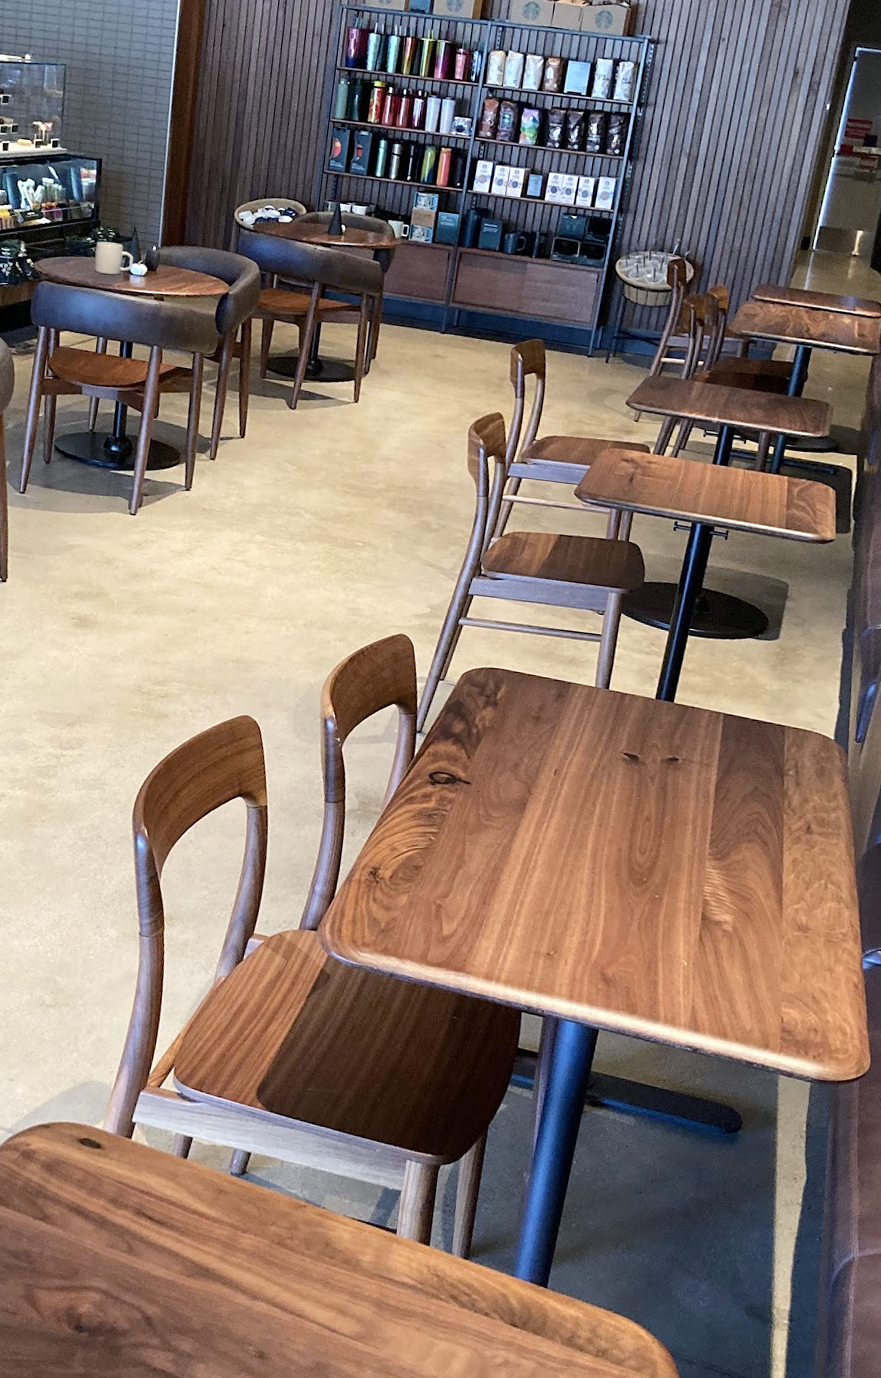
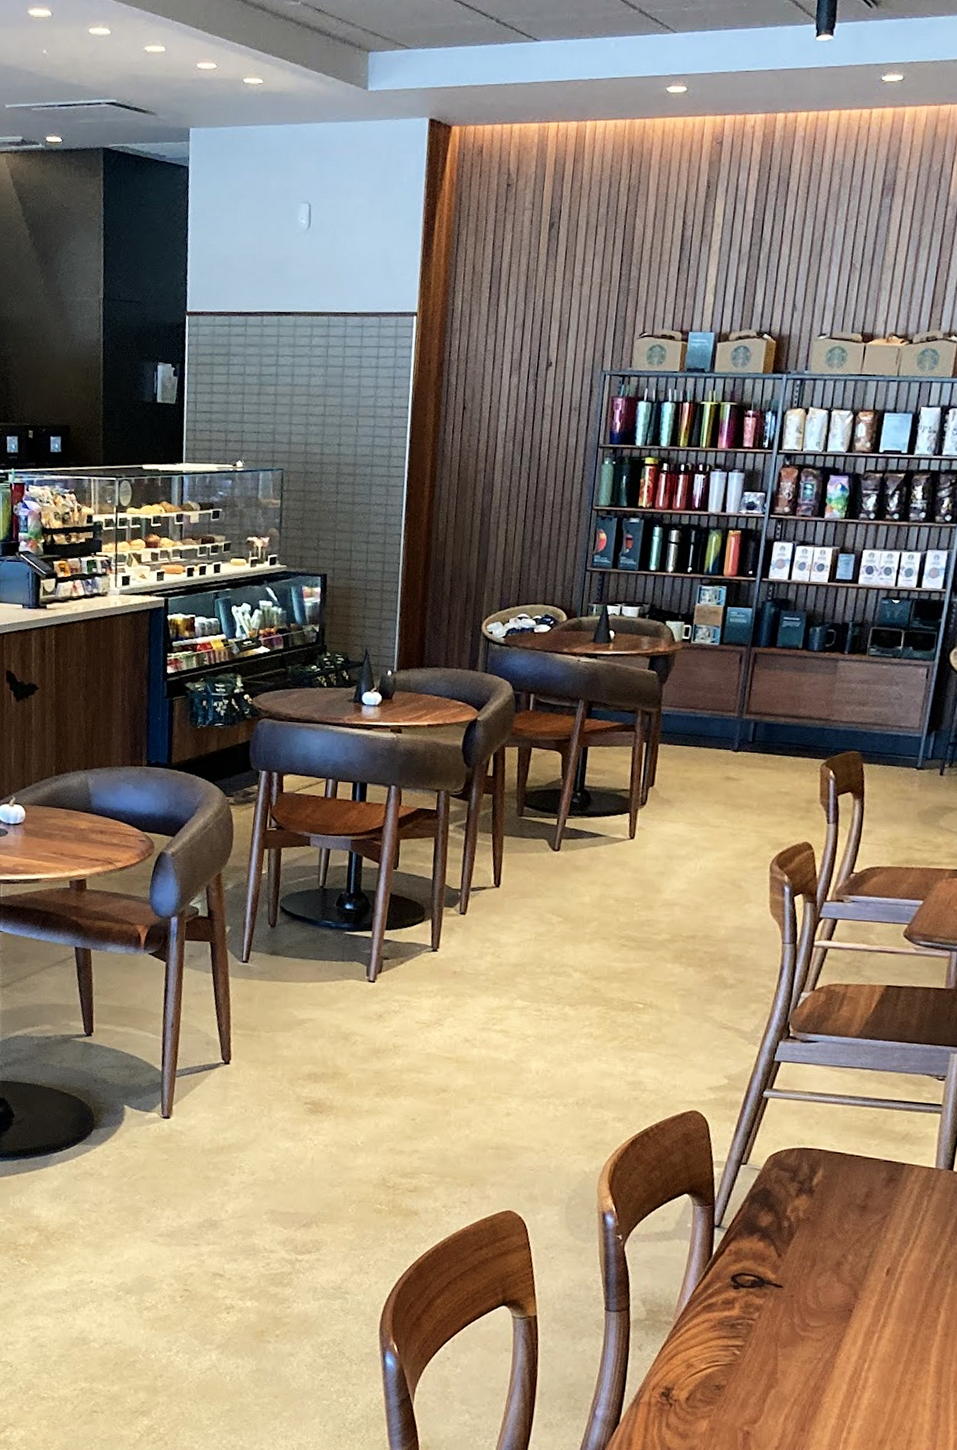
mug: present [94,241,134,275] -> none [320,669,366,707]

